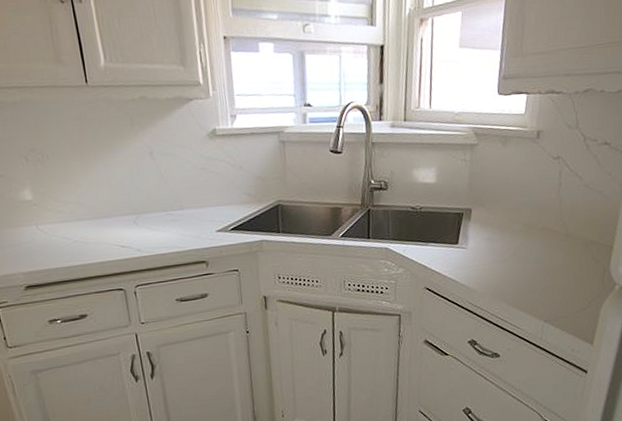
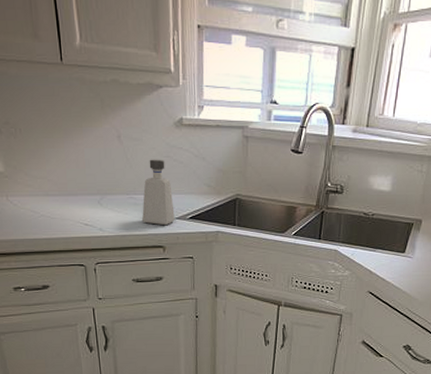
soap dispenser: none [181,172,216,240] -> present [142,159,175,226]

